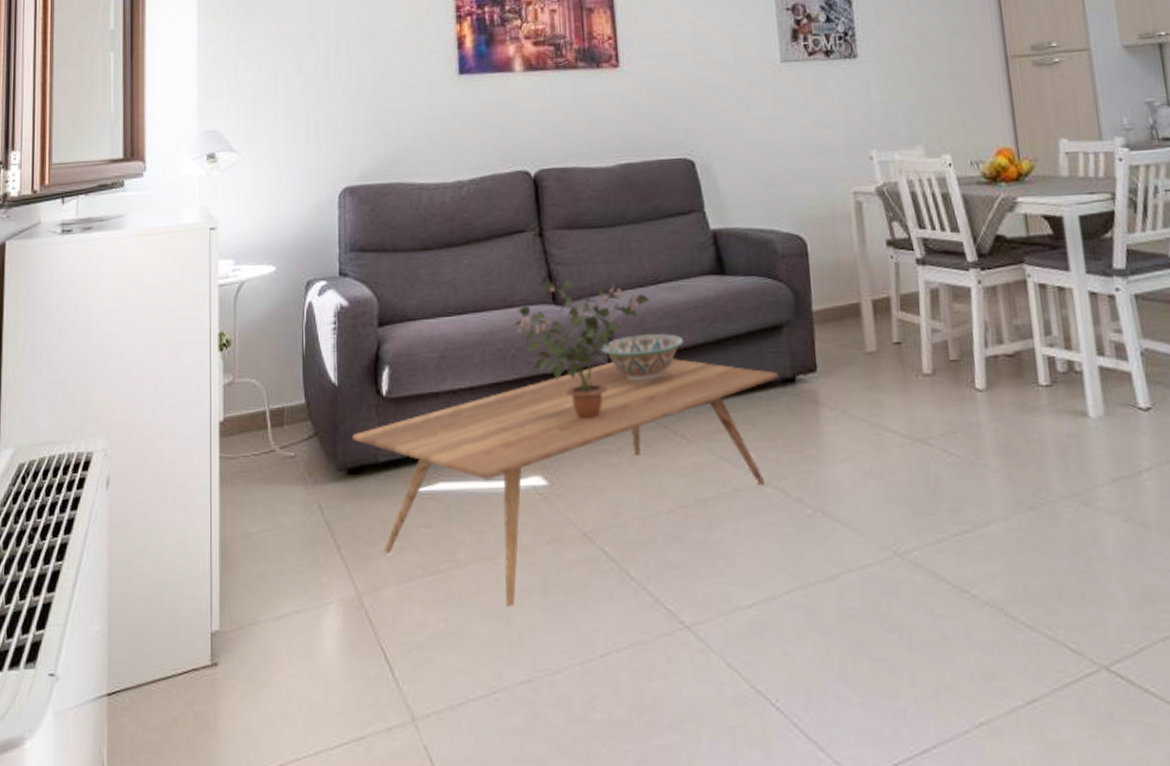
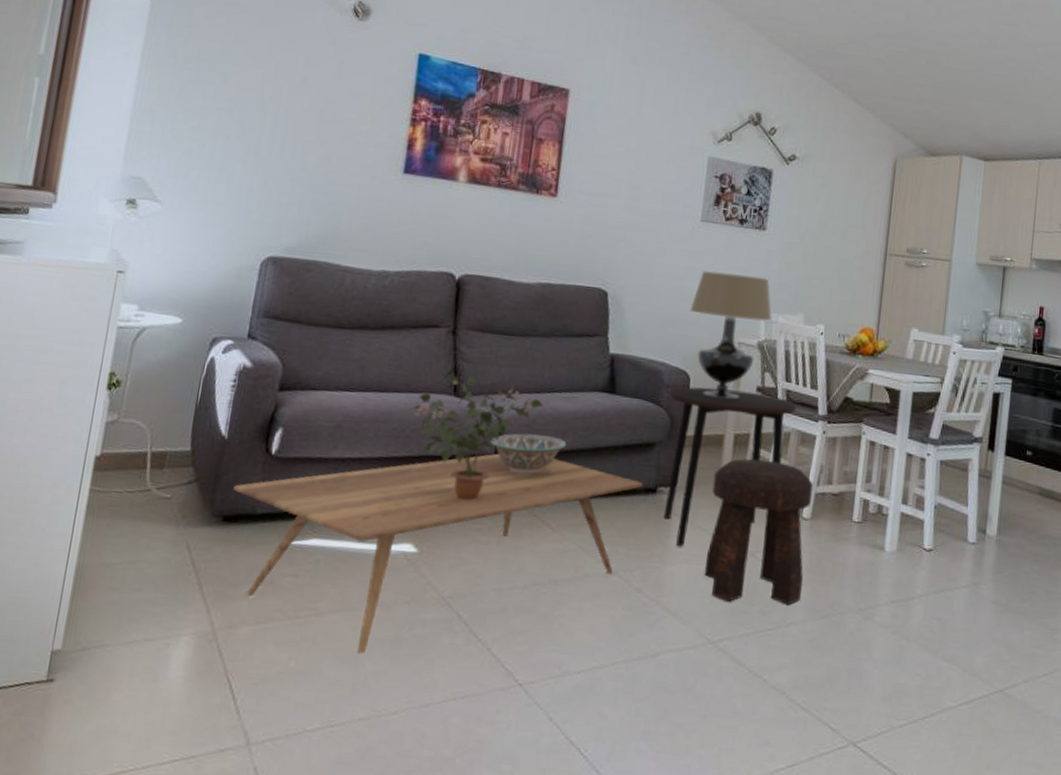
side table: none [786,247,939,443] -> present [663,387,797,547]
table lamp: none [789,110,887,261] -> present [690,270,772,400]
stool: none [858,326,996,503] -> present [704,458,813,606]

